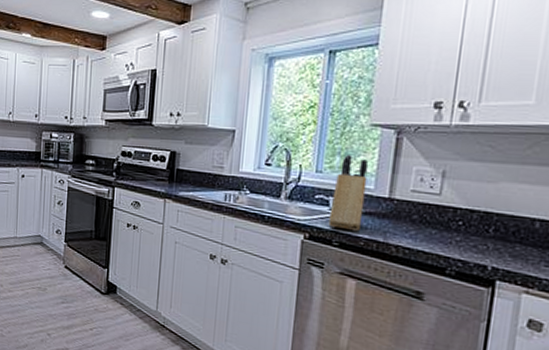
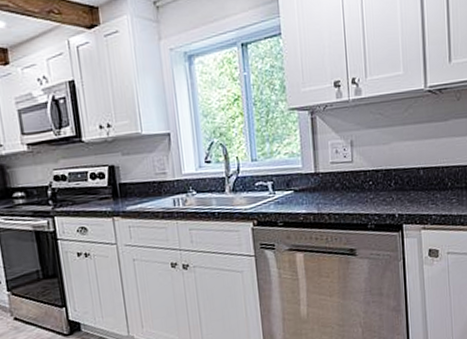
knife block: present [328,154,369,232] -> none [269,139,298,210]

